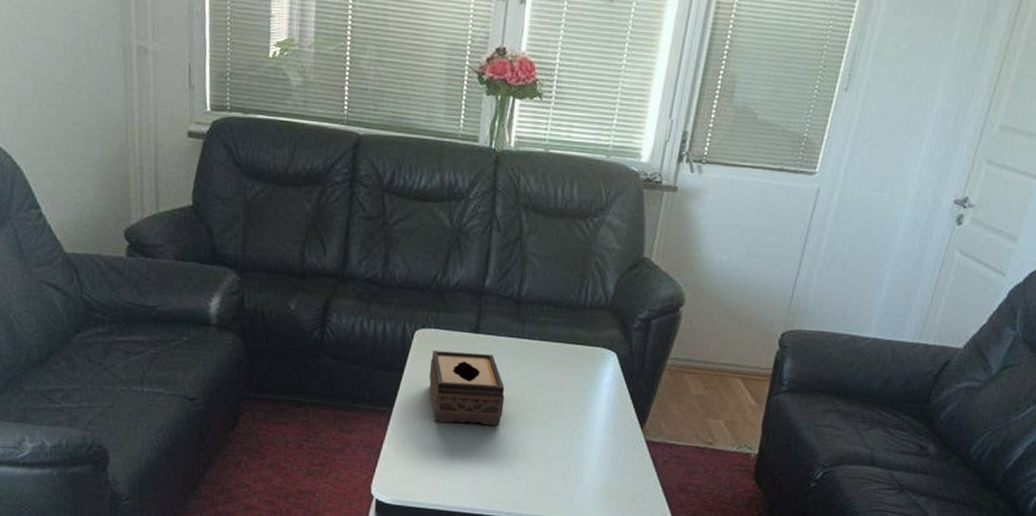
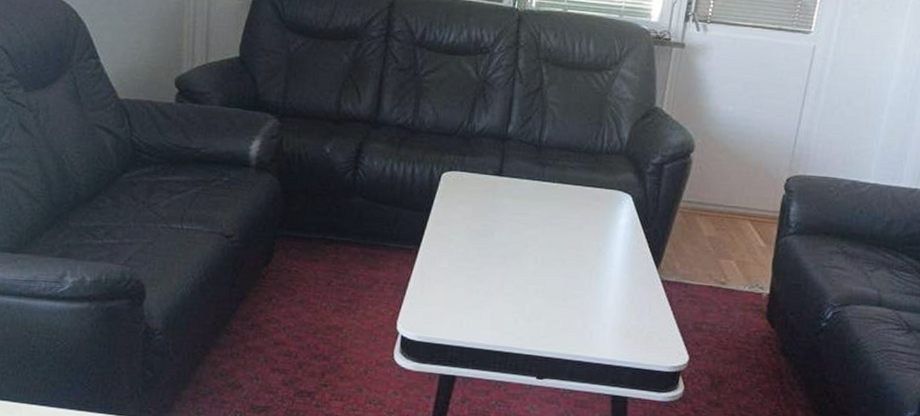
tissue box: present [429,350,505,426] -> none [454,192,526,264]

